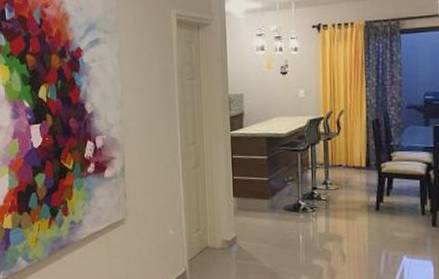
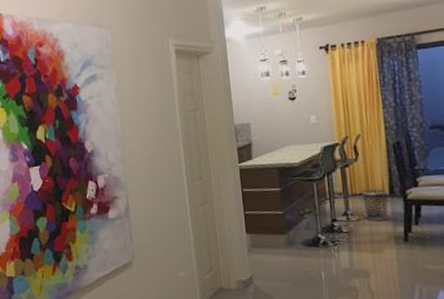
waste bin: none [340,161,366,190] -> present [360,188,389,220]

